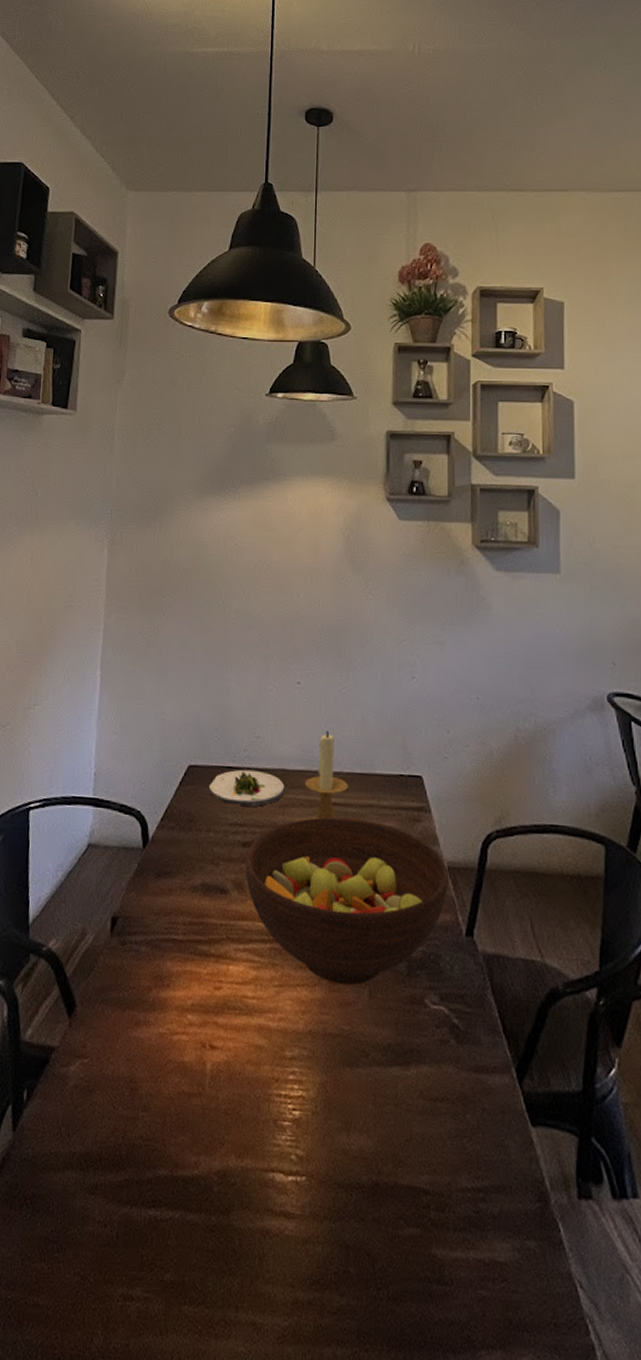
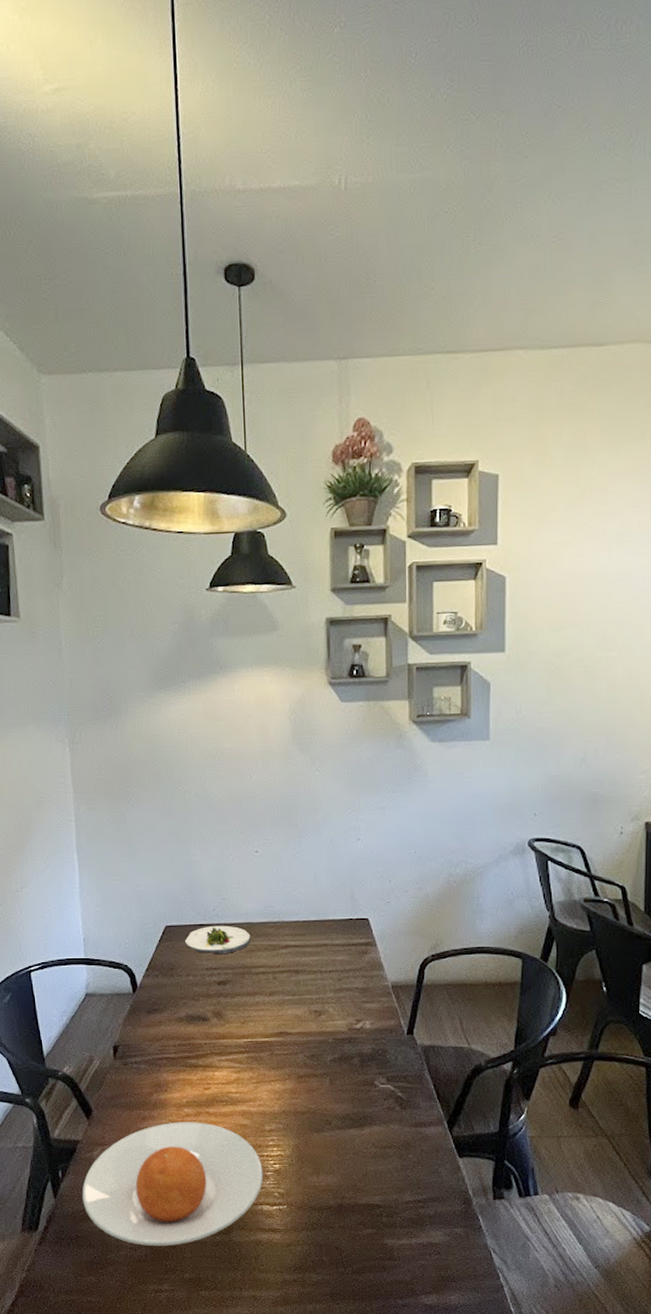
plate: none [47,1032,279,1224] -> present [82,1122,263,1246]
fruit bowl: present [245,816,448,986] -> none [221,956,392,1077]
candle holder: present [294,730,348,822] -> none [260,888,305,963]

